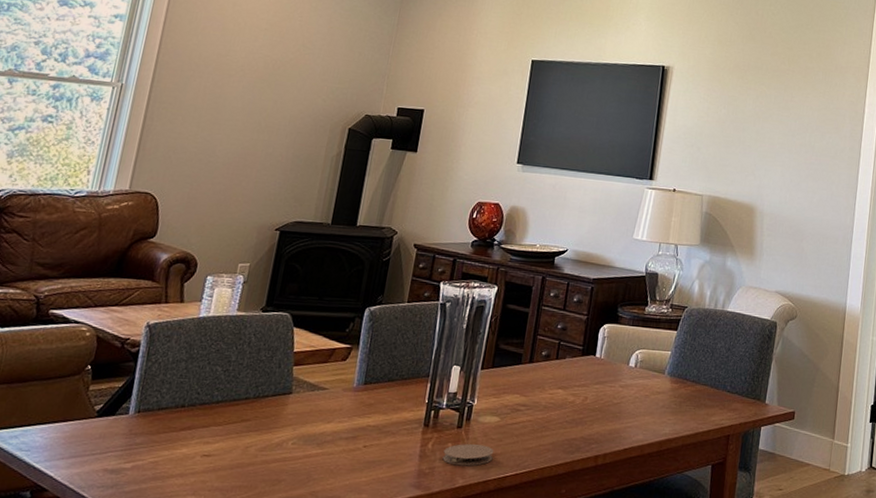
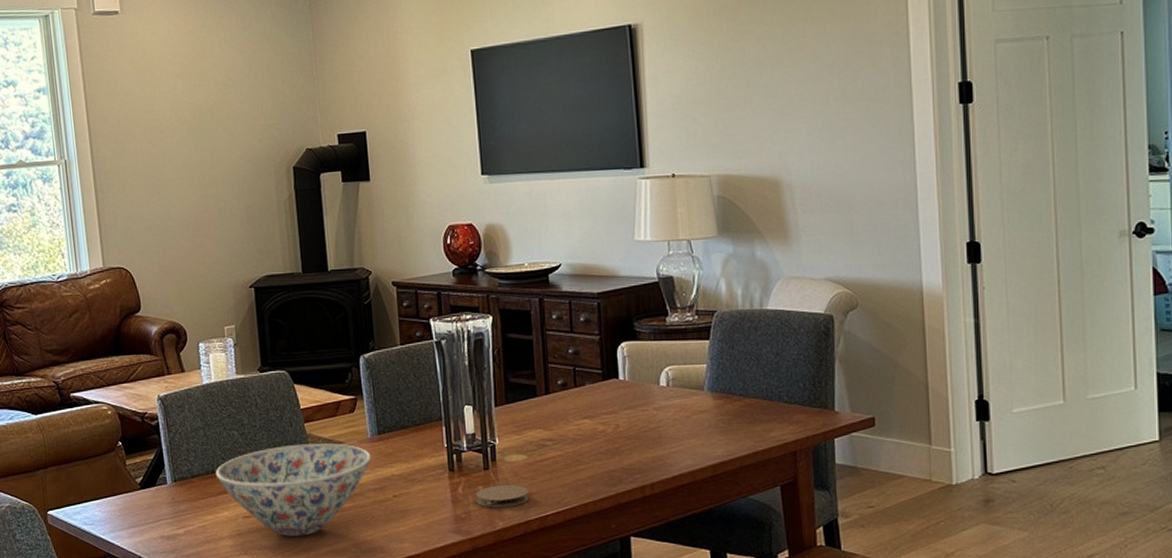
bowl: none [185,386,352,480] -> present [215,443,372,536]

